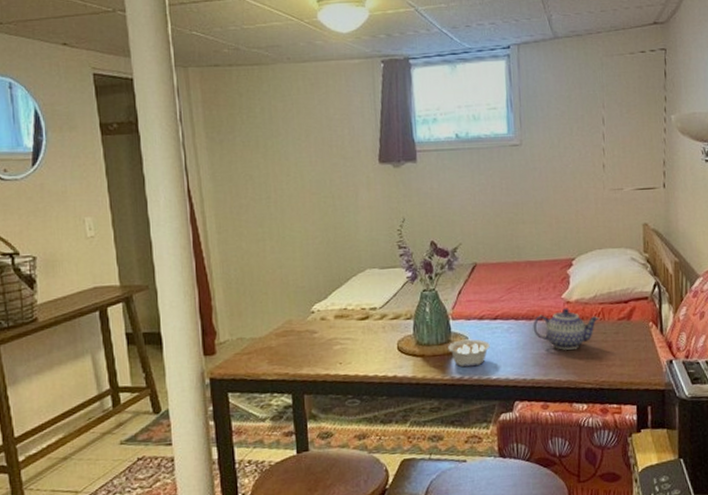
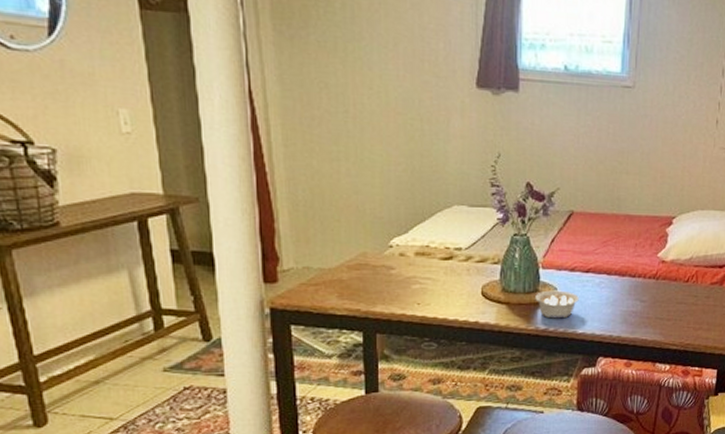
teapot: present [532,308,600,350] -> none [625,267,693,310]

